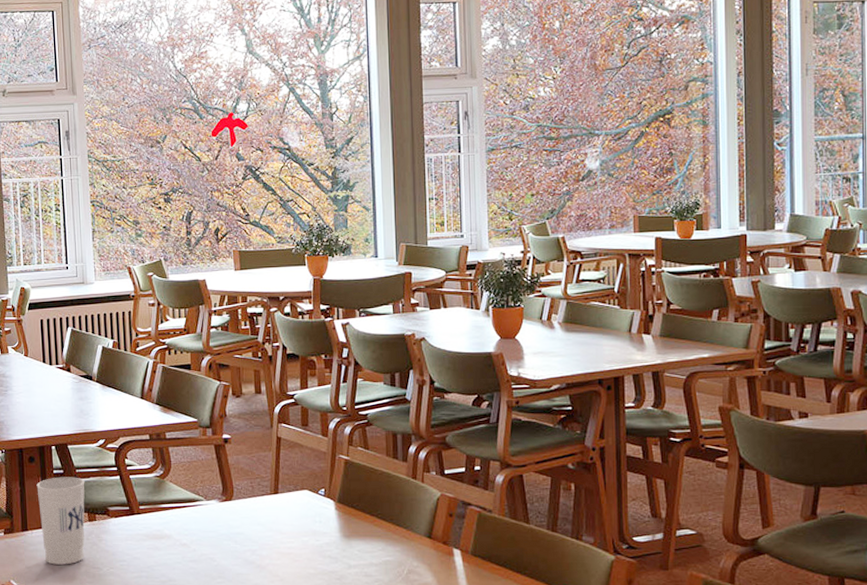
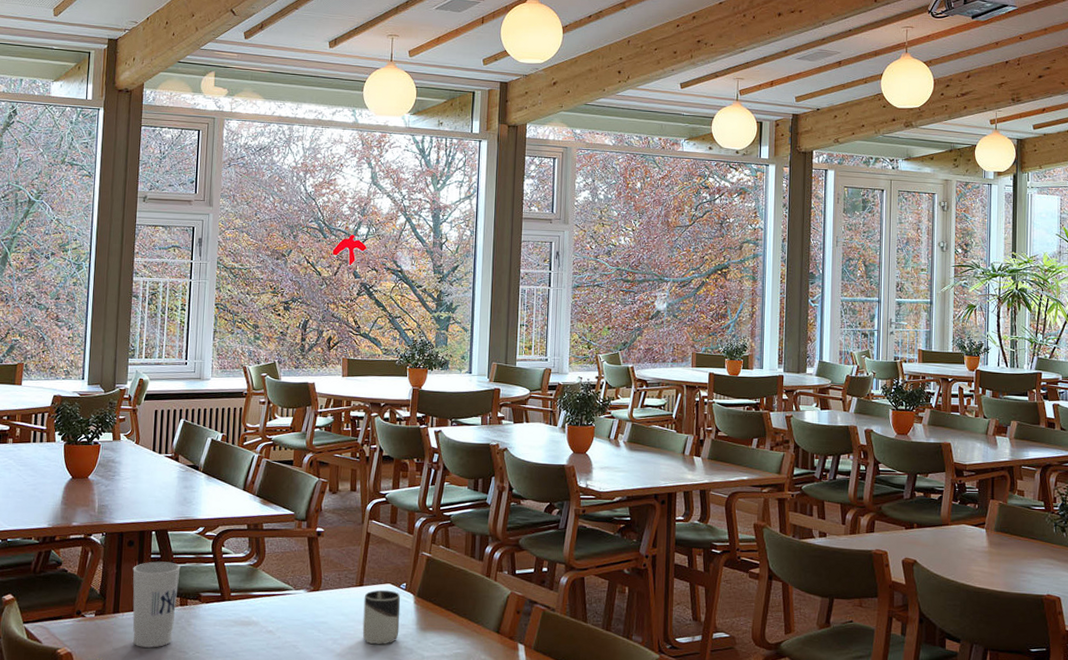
cup: none [280,497,322,555] -> present [362,590,401,645]

